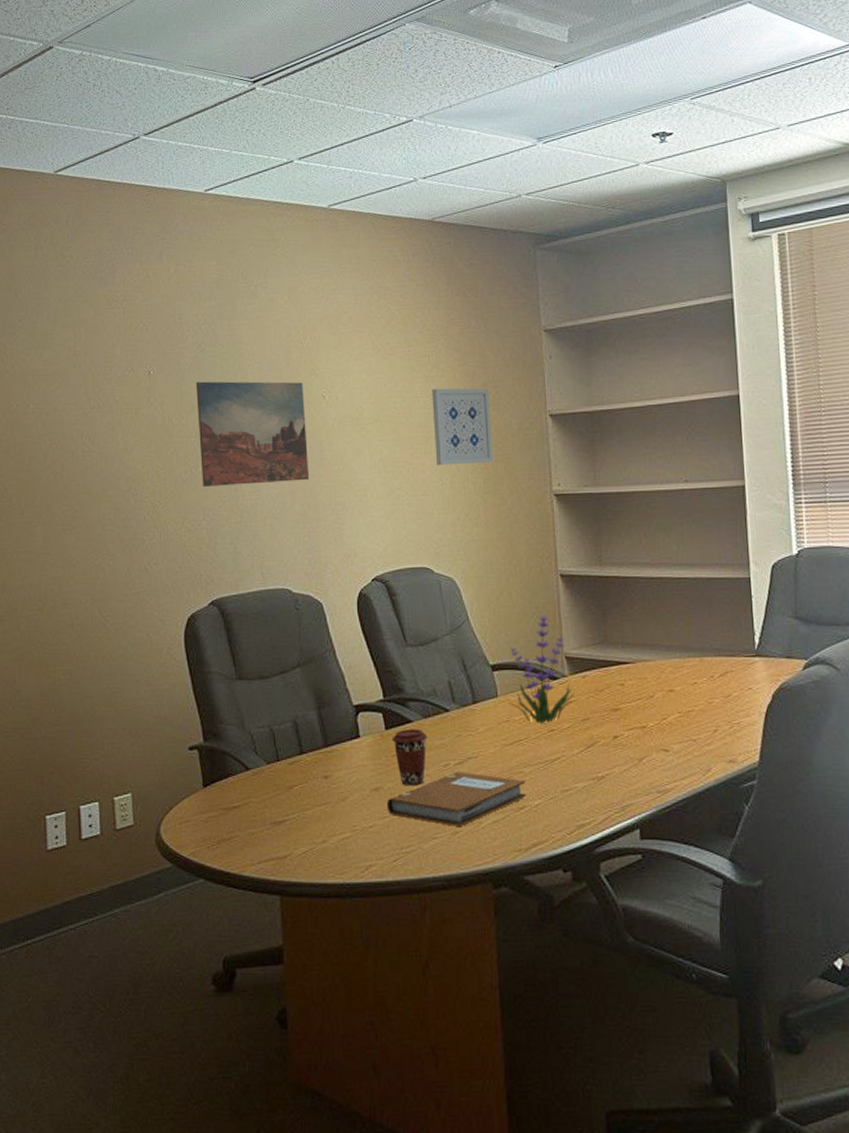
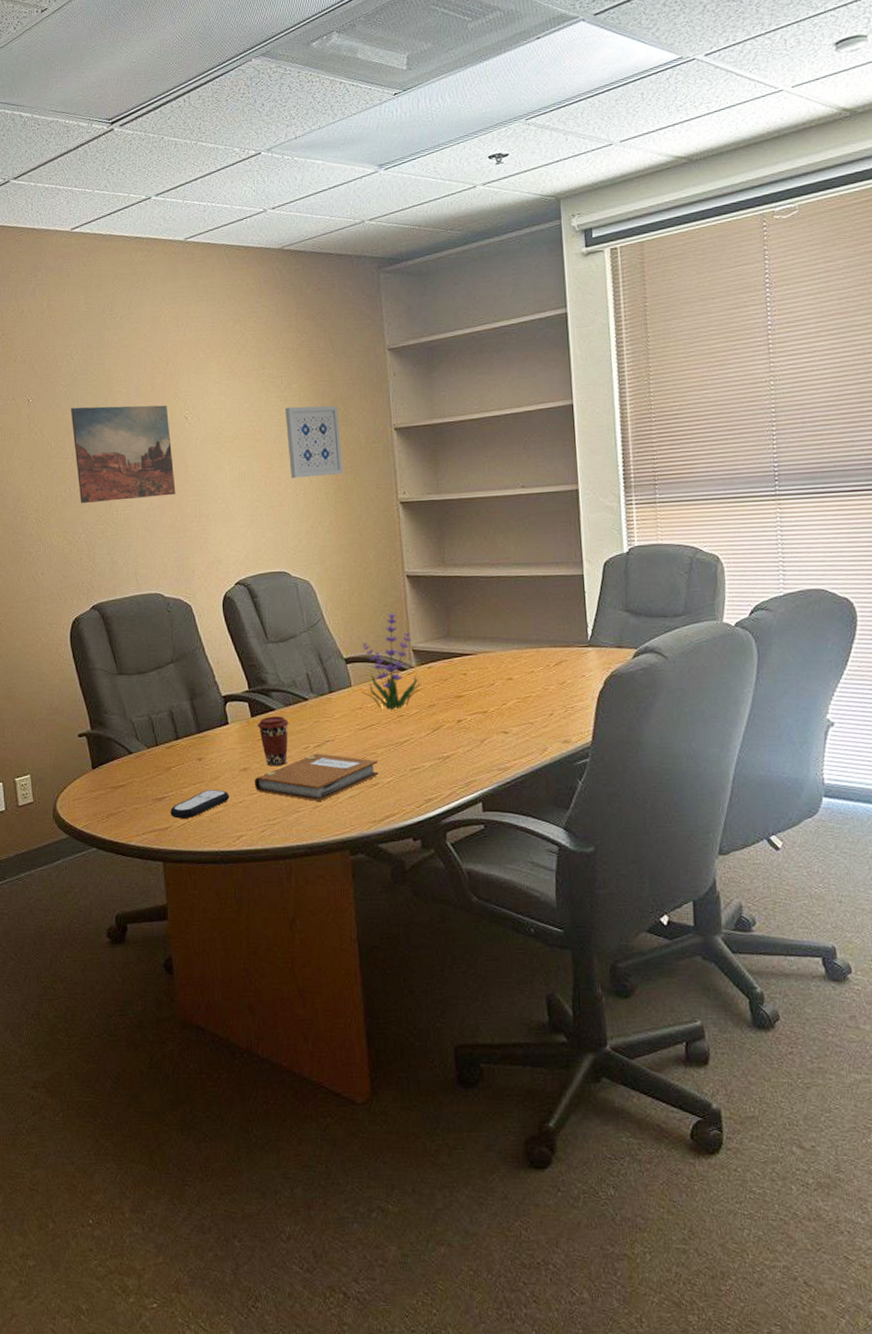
remote control: none [290,812,359,845] -> present [170,790,230,818]

